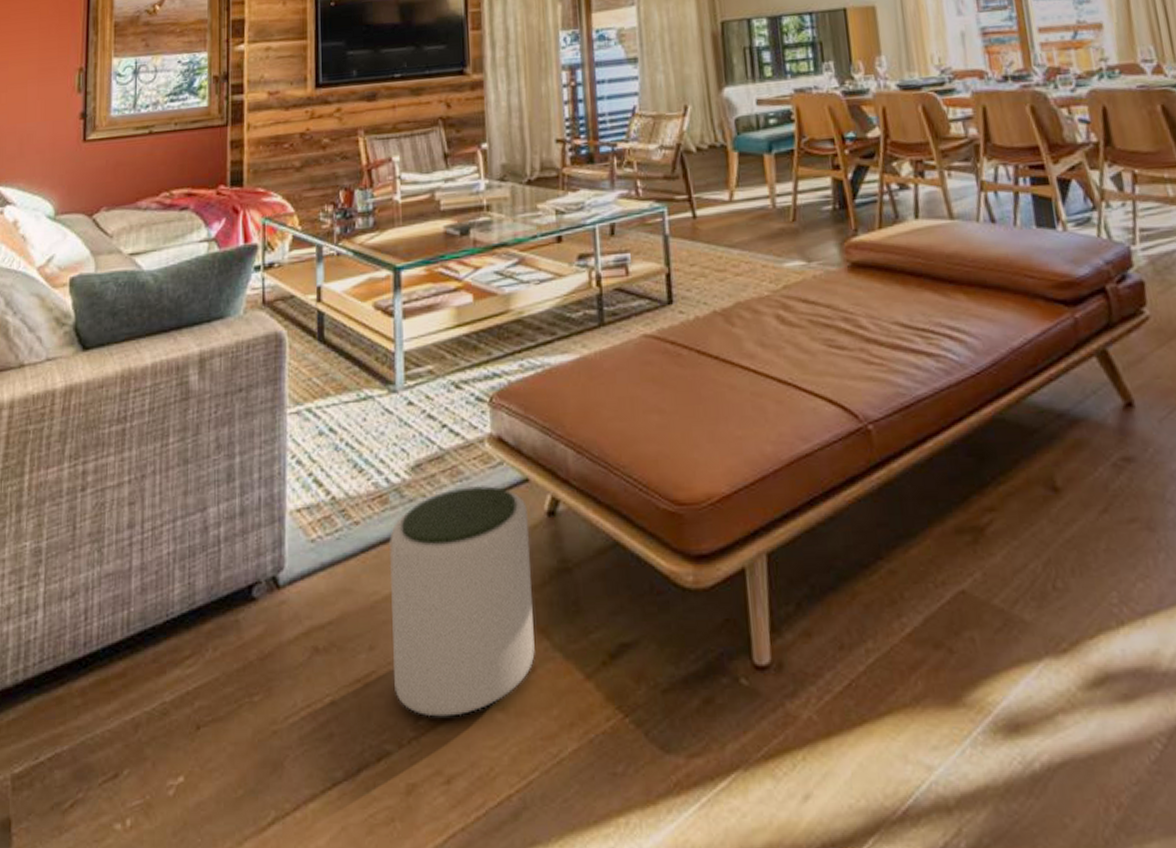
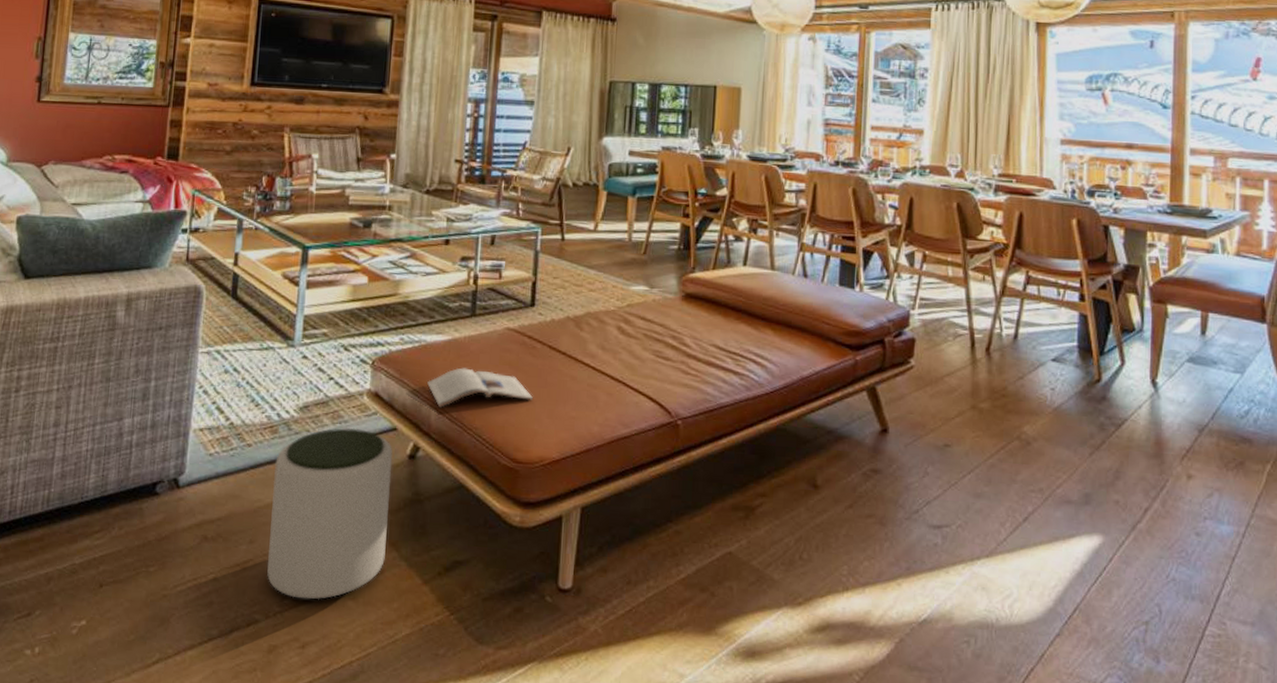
magazine: none [558,391,688,446] -> present [427,367,534,408]

